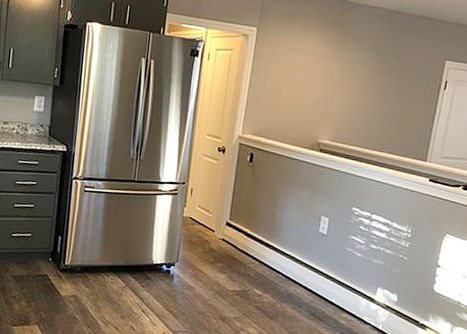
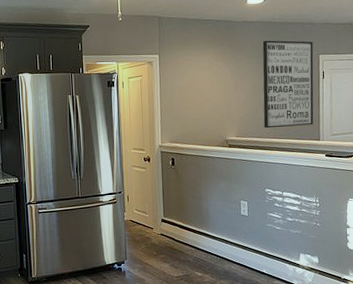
wall art: none [364,32,442,142] -> present [262,40,314,129]

